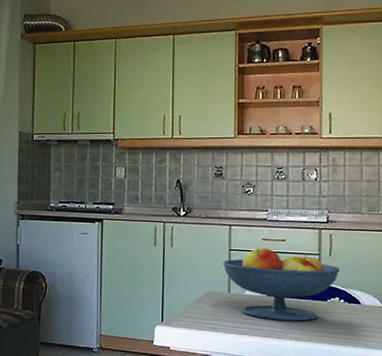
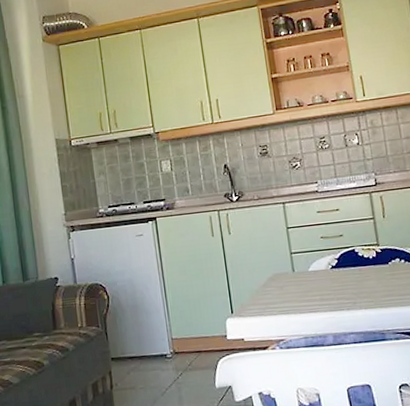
fruit bowl: present [222,248,340,321] -> none [282,219,396,293]

